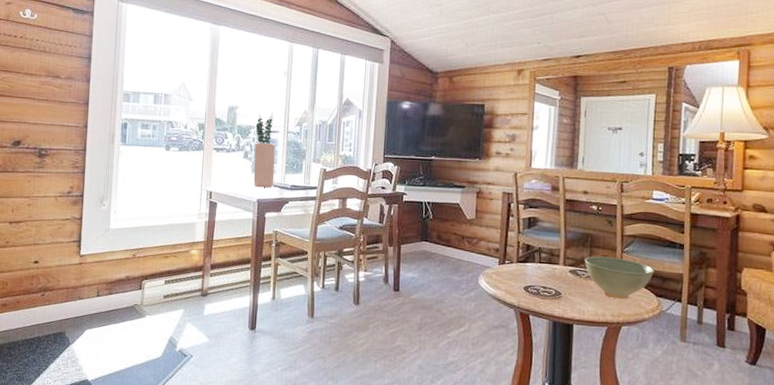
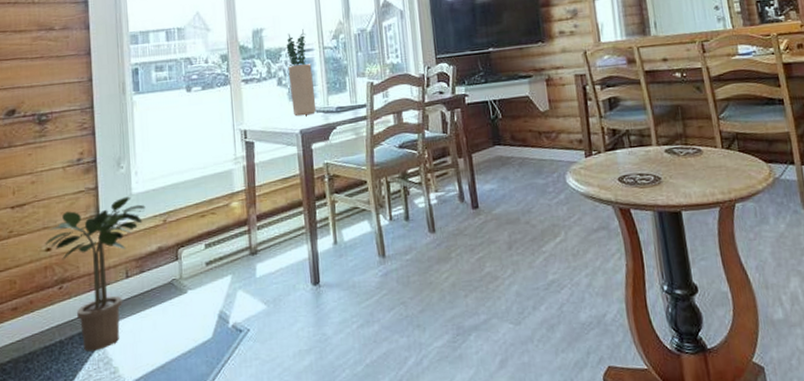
potted plant: none [34,230,120,350] -> present [45,196,146,352]
bowl: present [584,256,654,300] -> none [678,126,758,174]

